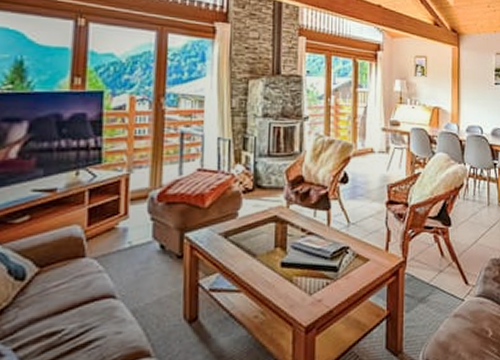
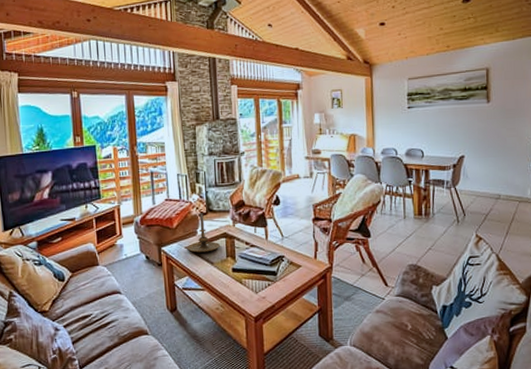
candle holder: none [221,189,267,241] -> present [187,213,220,253]

